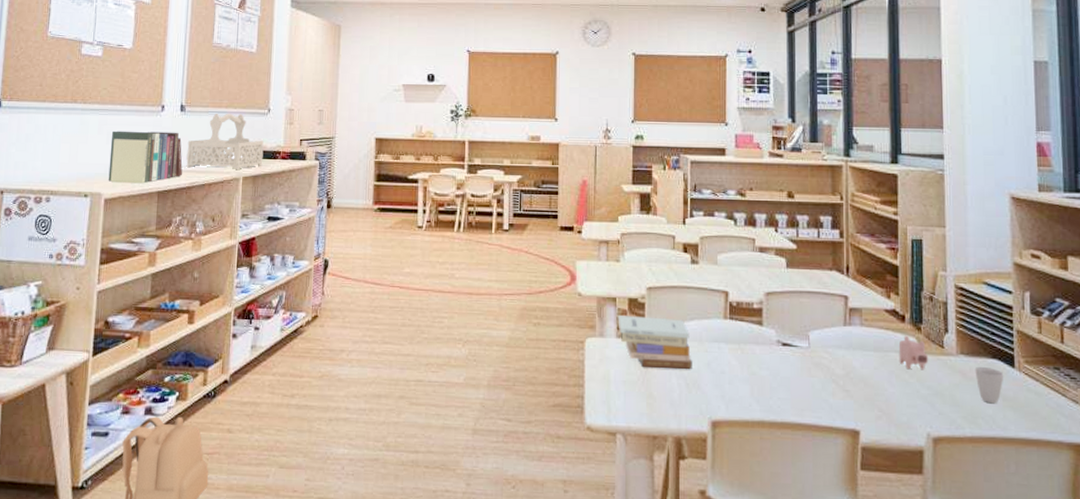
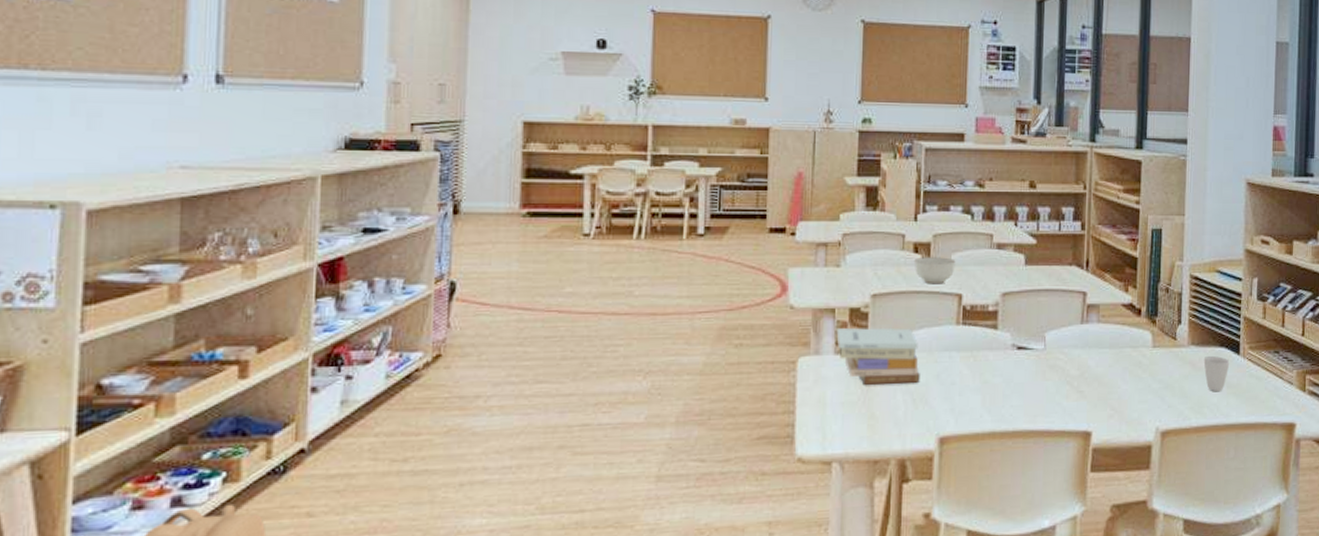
books: present [108,130,183,184] -> none [92,110,222,187]
decorative basket: present [186,113,264,171] -> none [228,86,354,166]
bowl: none [683,257,721,282] -> present [914,257,956,284]
toy animal: present [898,335,929,370] -> none [1133,329,1162,365]

